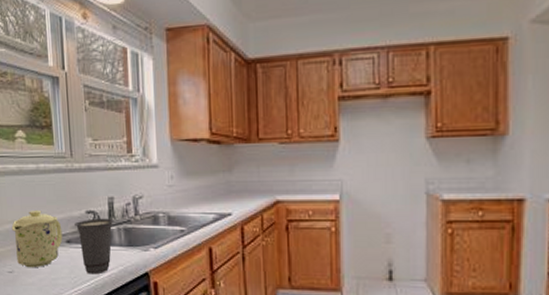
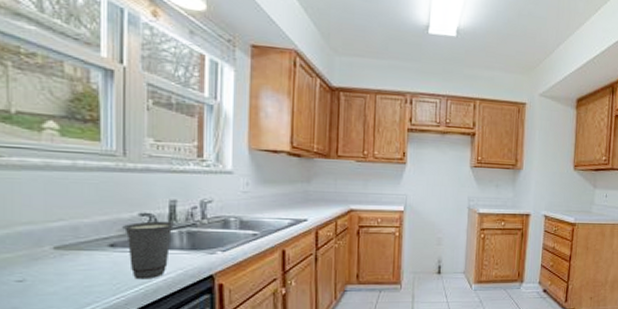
mug: present [11,209,63,268] -> none [26,210,104,276]

